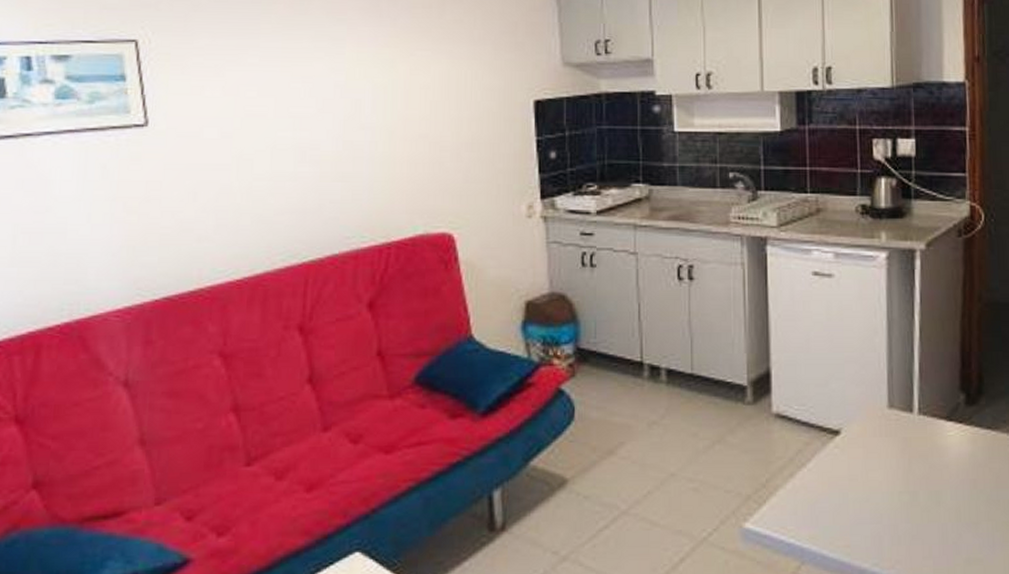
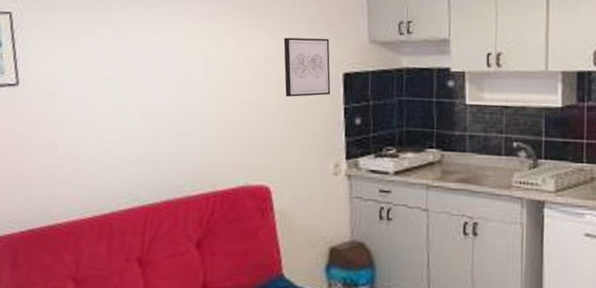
wall art: none [464,61,520,129] -> present [283,37,331,97]

